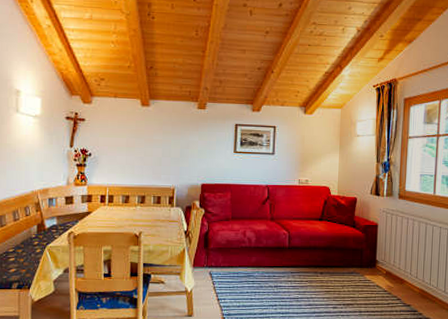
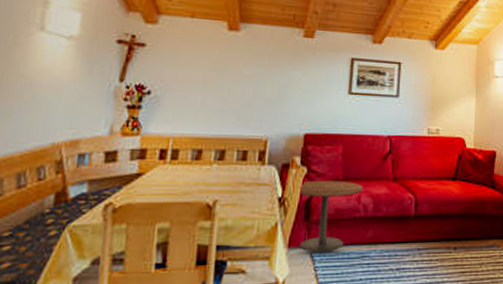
side table: none [200,219,248,272] -> present [299,180,363,253]

